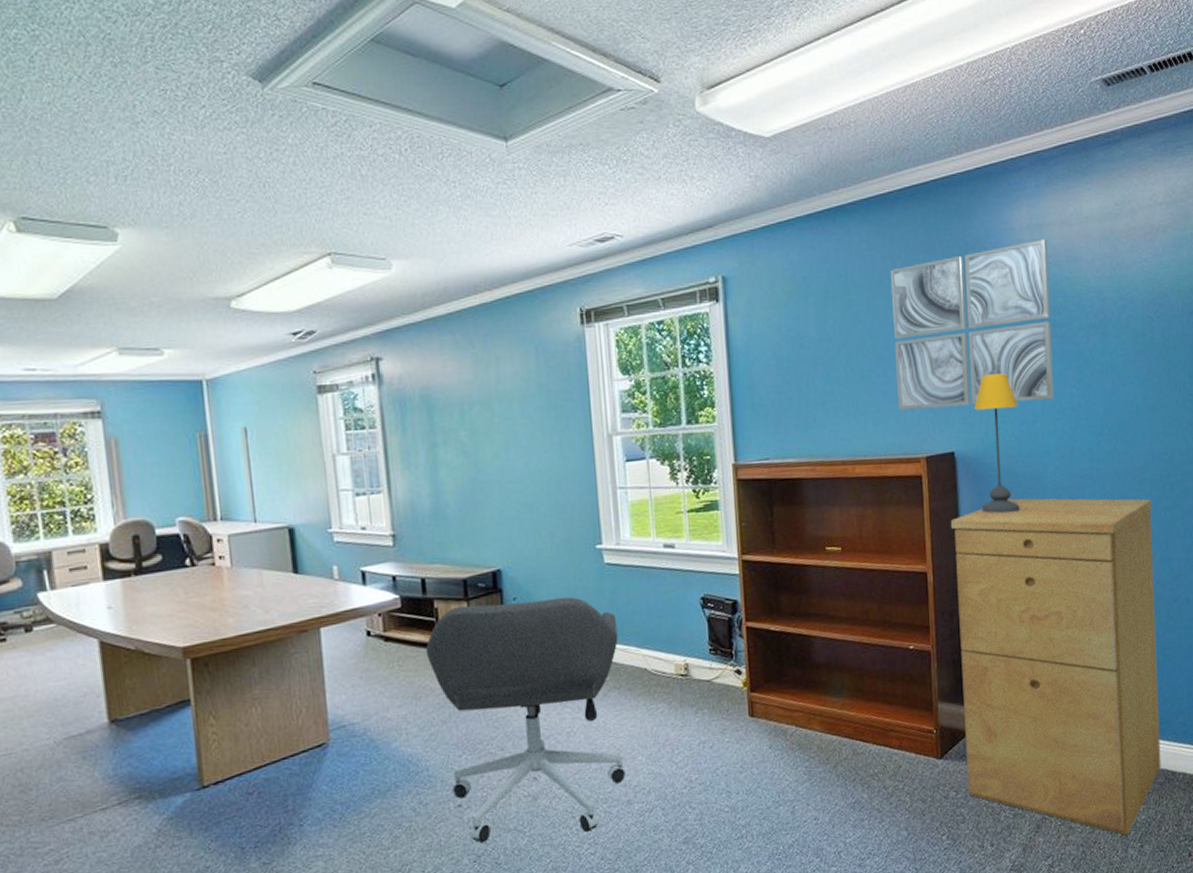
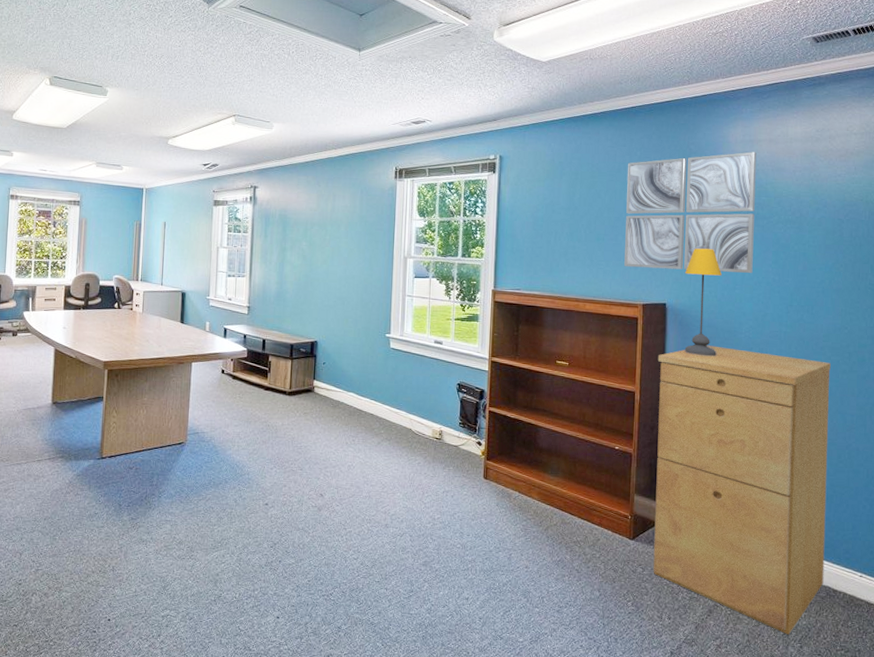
office chair: present [425,596,626,843] -> none [259,362,394,542]

